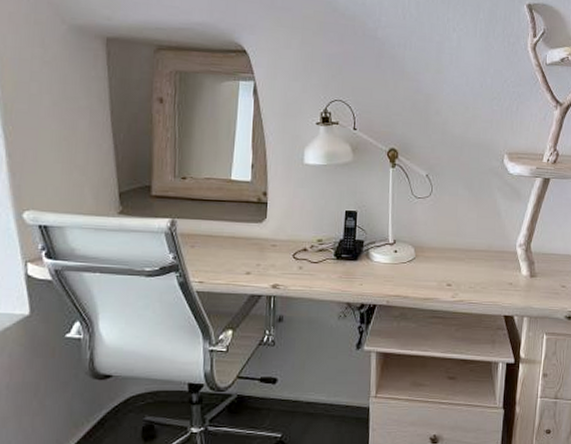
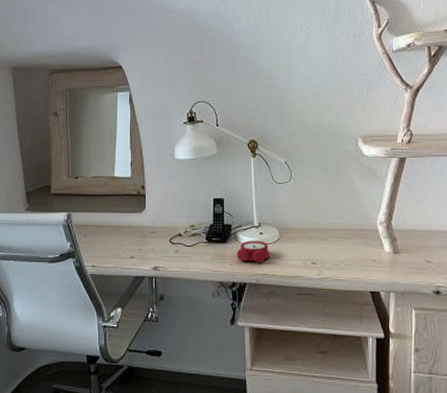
alarm clock: none [367,259,404,284] -> present [236,241,271,263]

